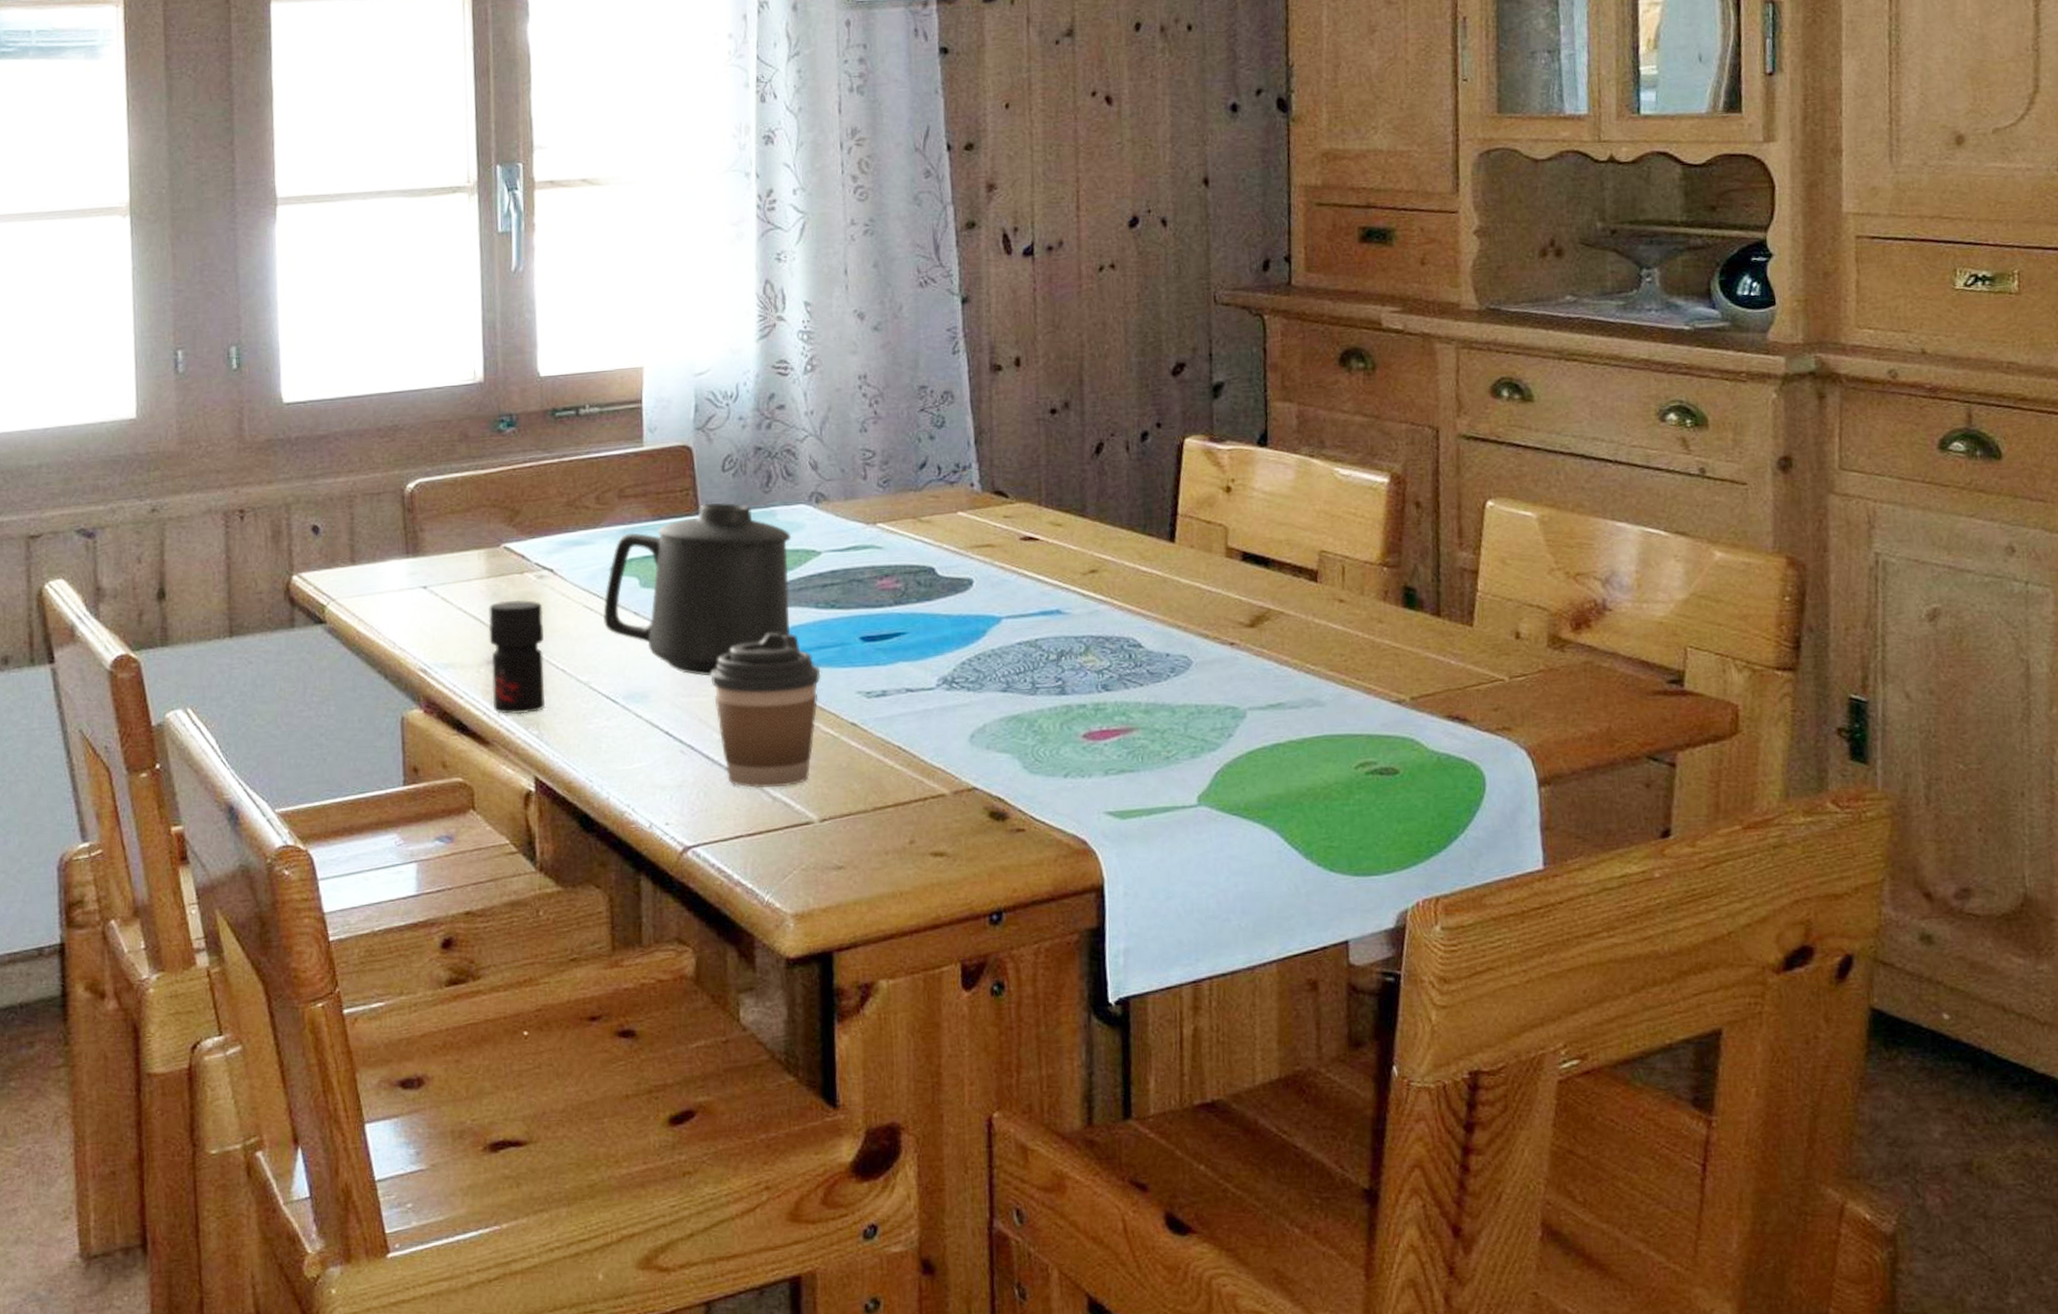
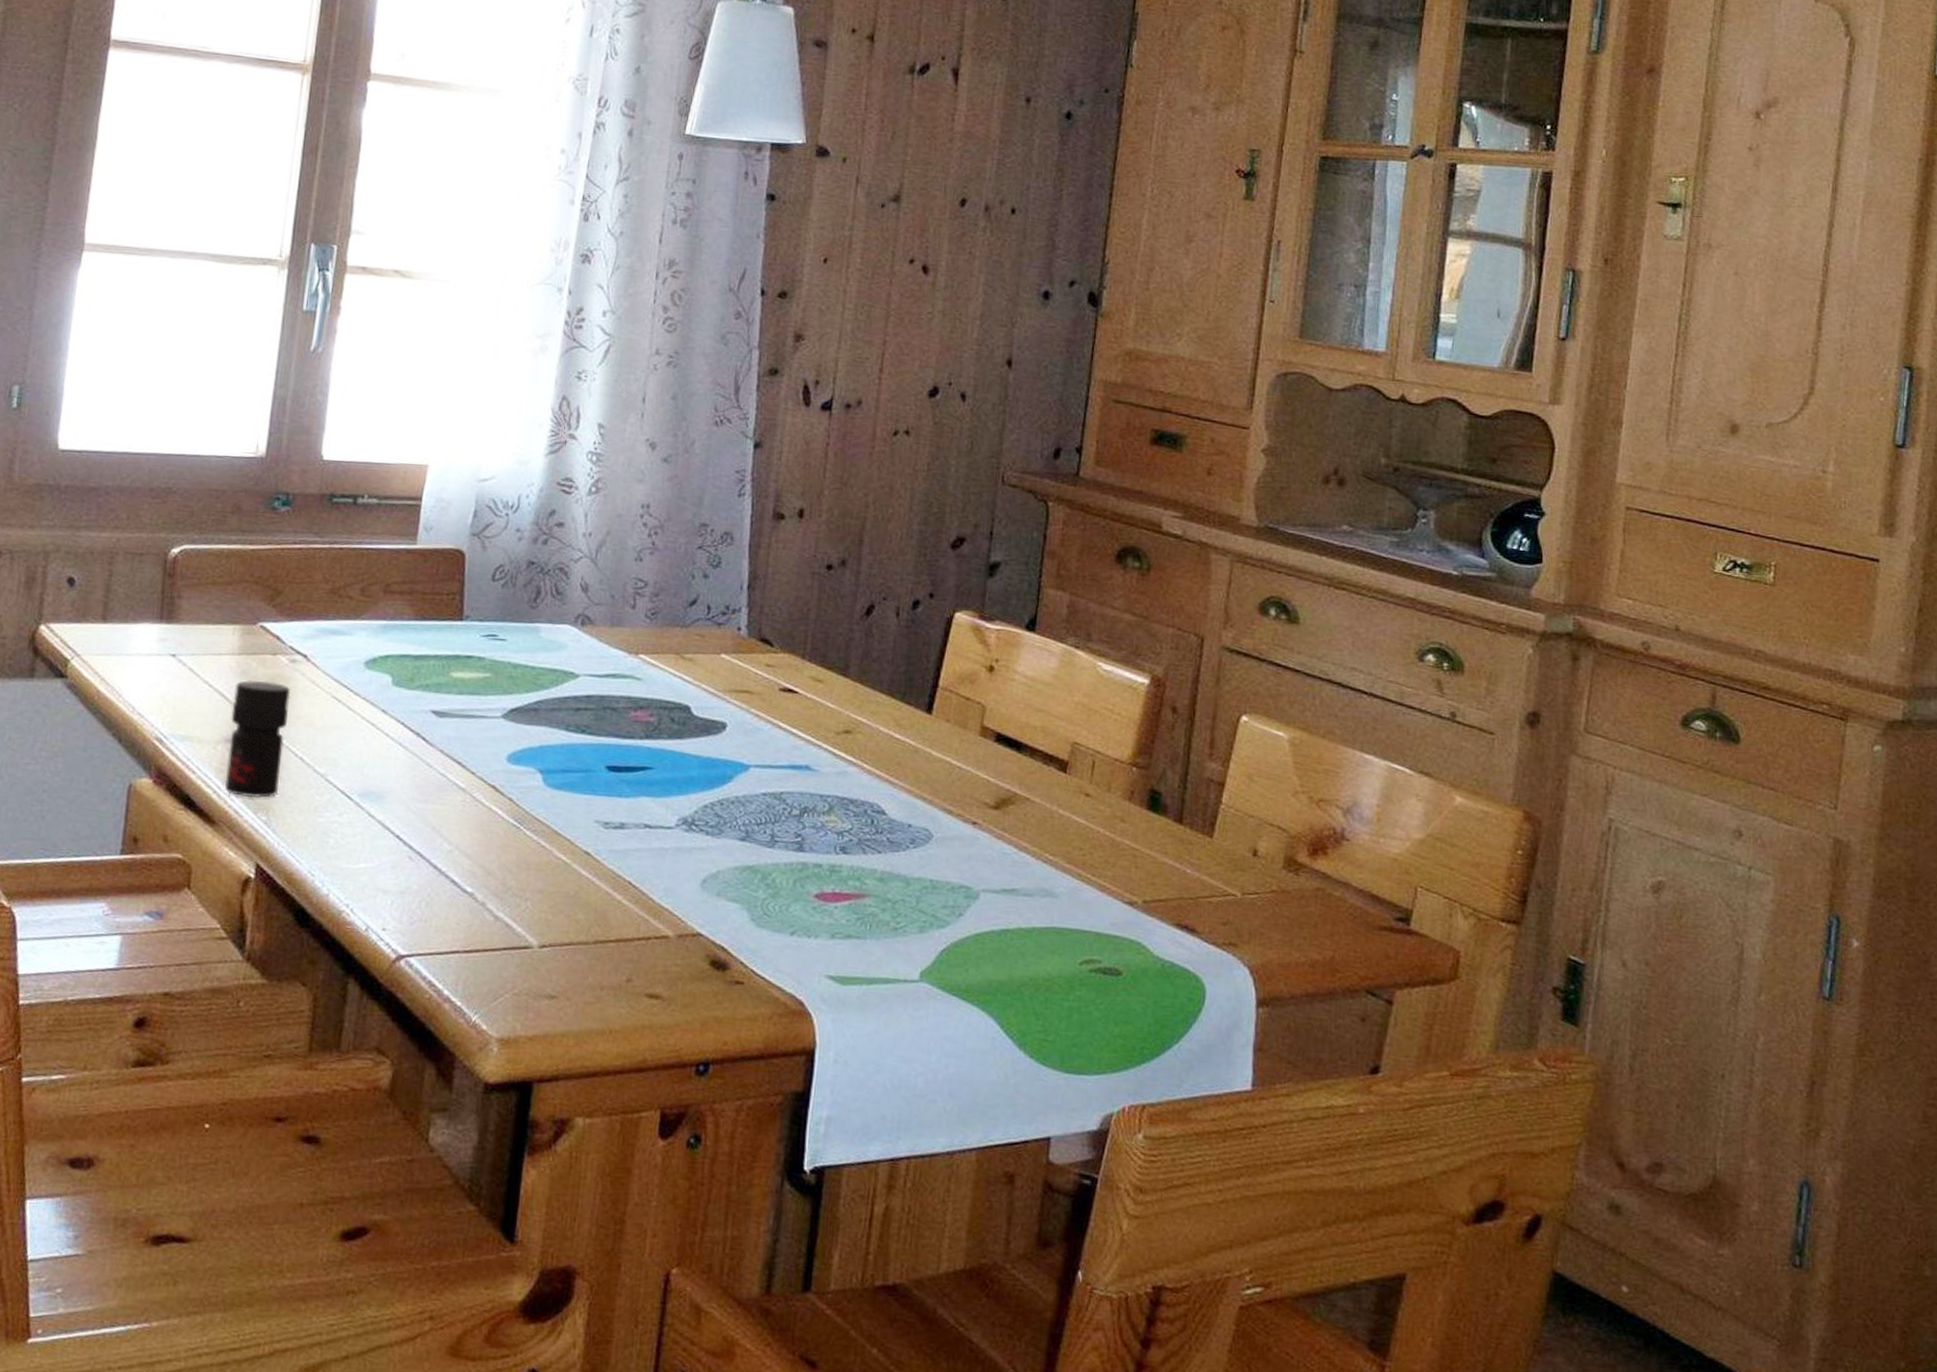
mug: present [603,503,792,676] -> none [350,610,552,785]
coffee cup: present [711,632,821,788] -> none [450,749,561,908]

